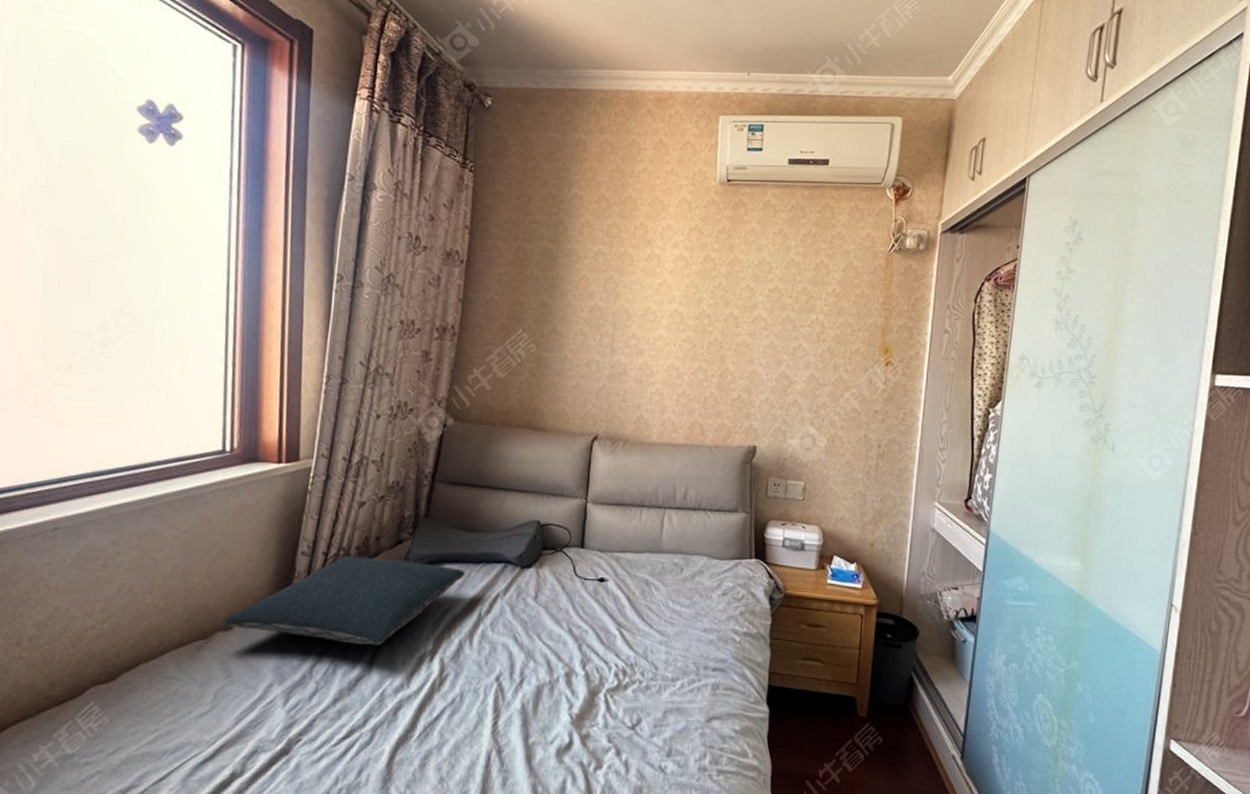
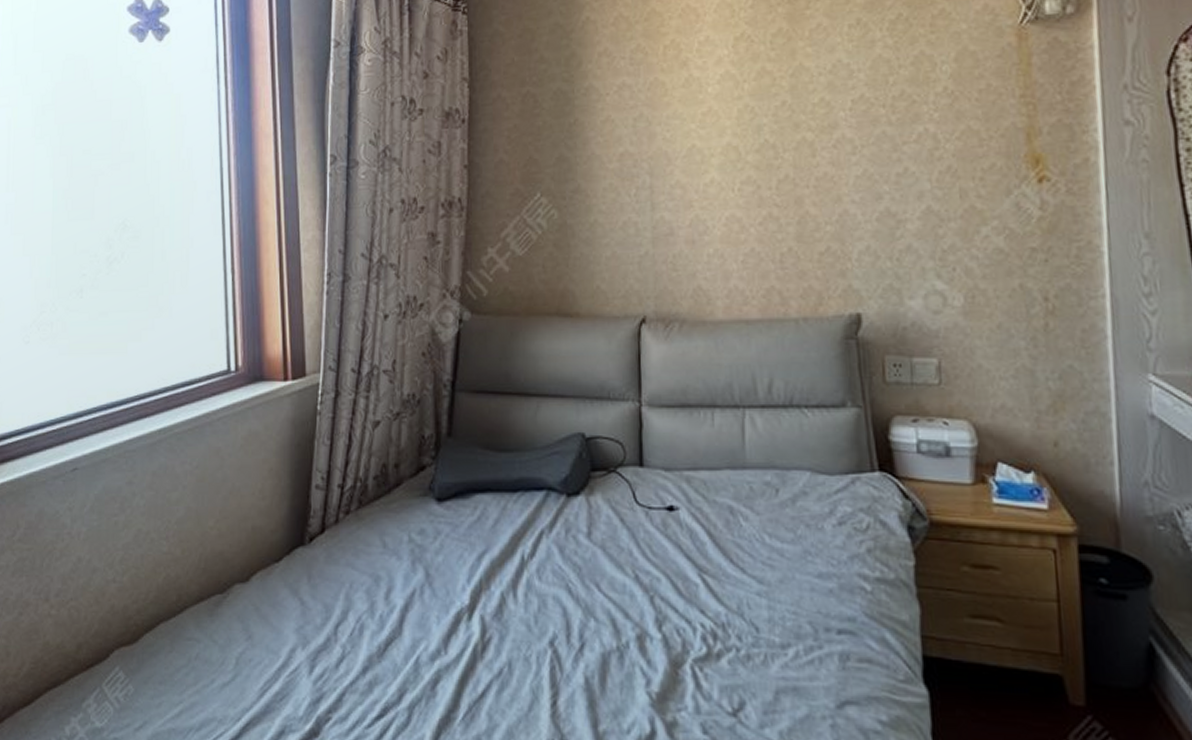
pillow: present [224,556,465,646] -> none [241,488,500,600]

